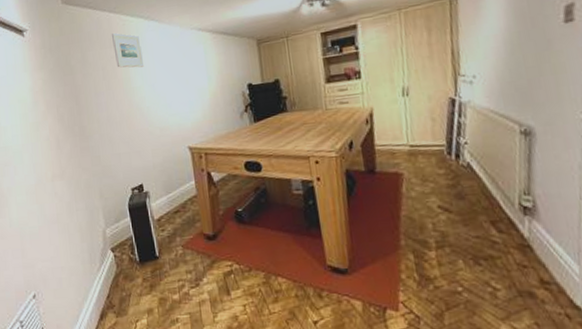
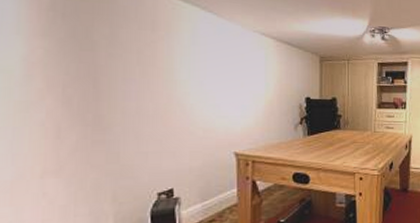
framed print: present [111,32,145,68] -> none [155,14,194,60]

